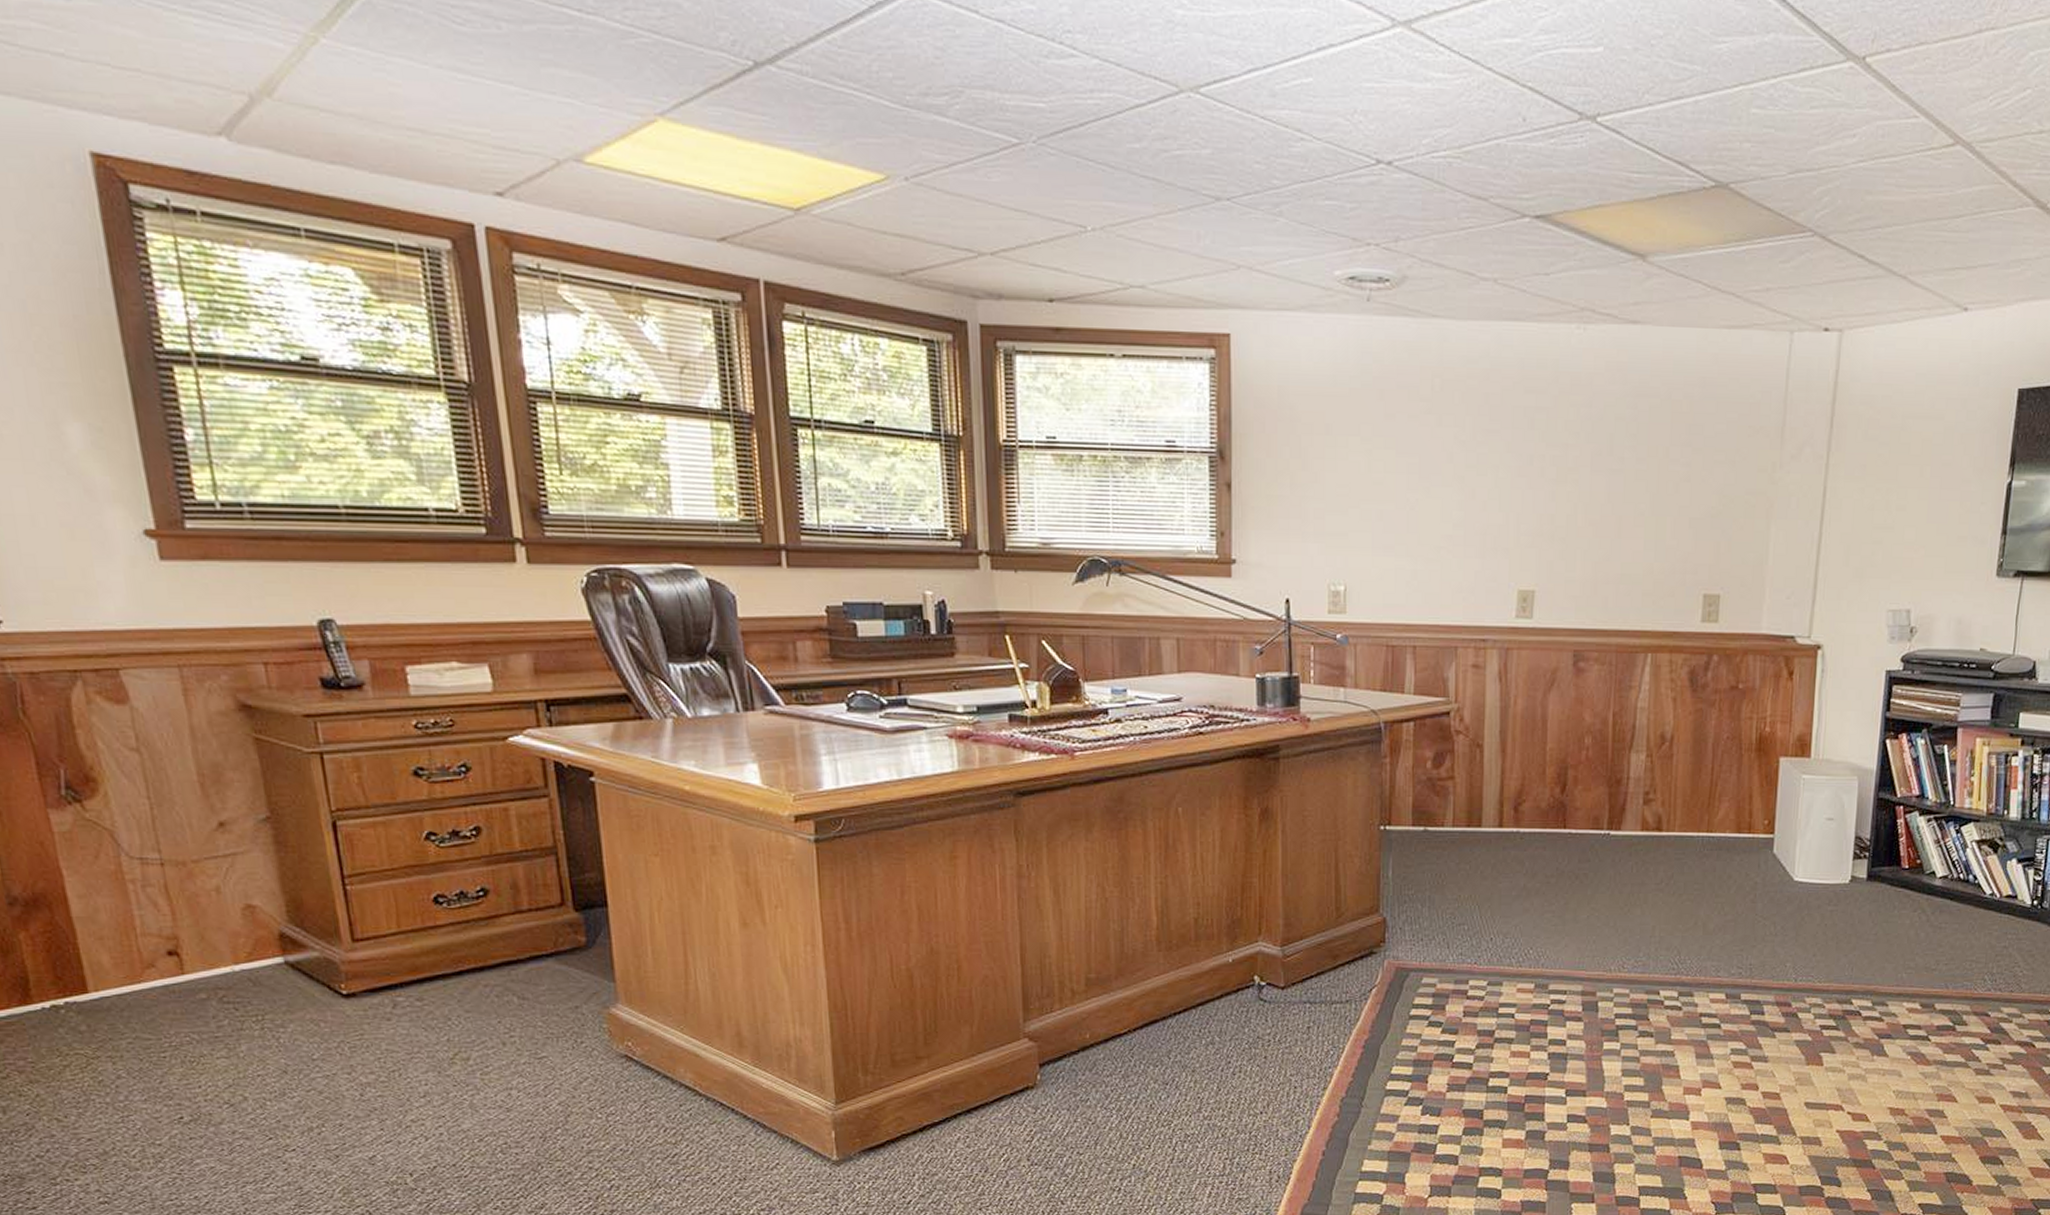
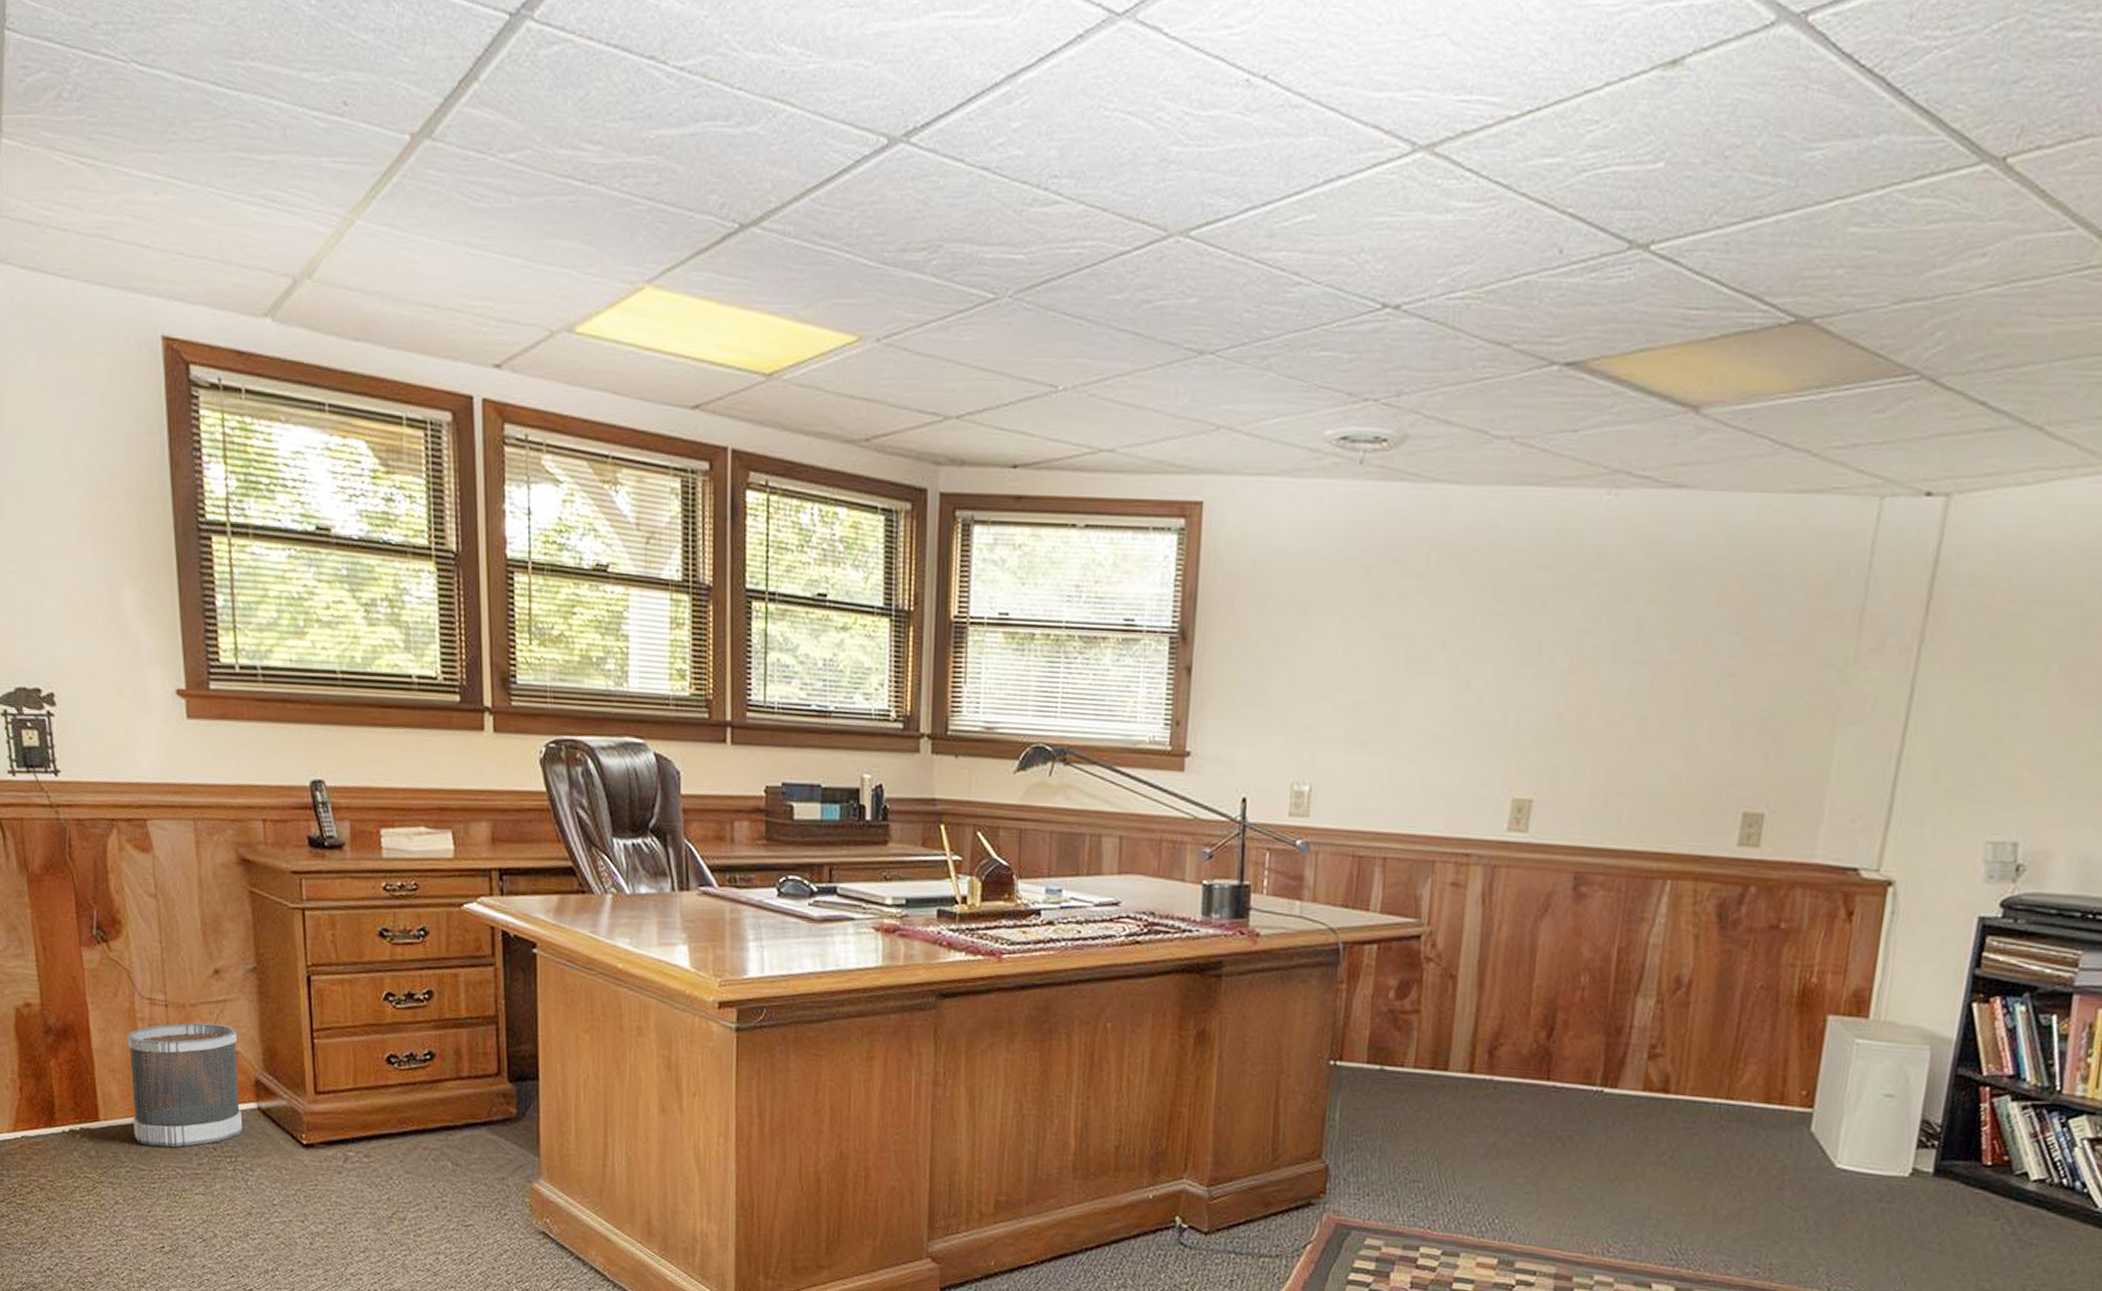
wastebasket: none [115,879,269,1013] -> present [127,1022,243,1147]

